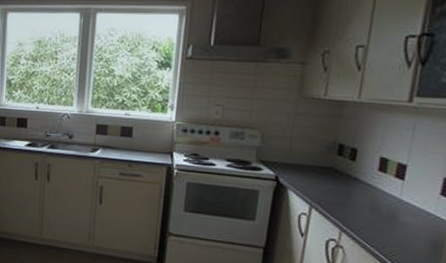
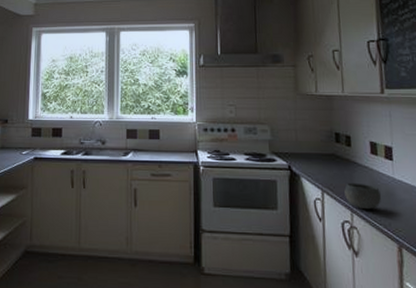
bowl: none [336,199,380,230] -> present [344,182,381,210]

